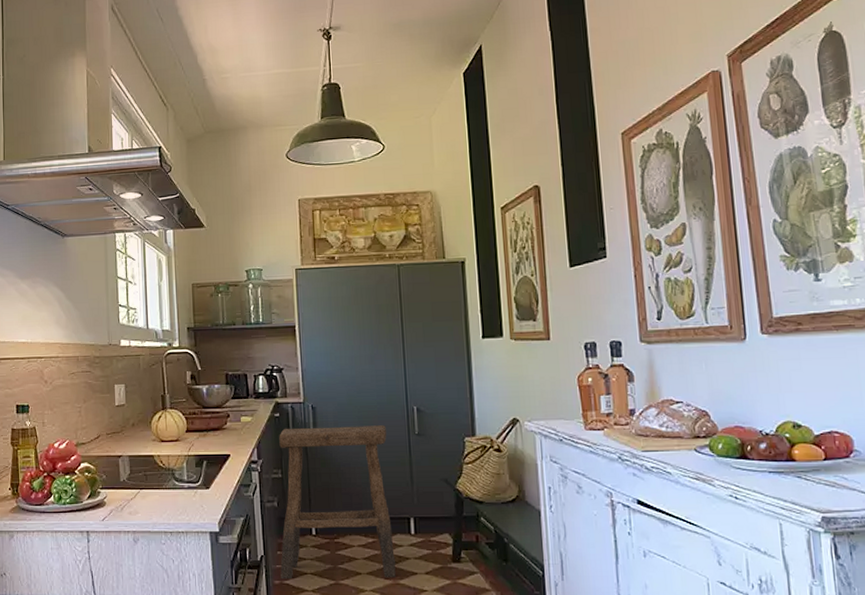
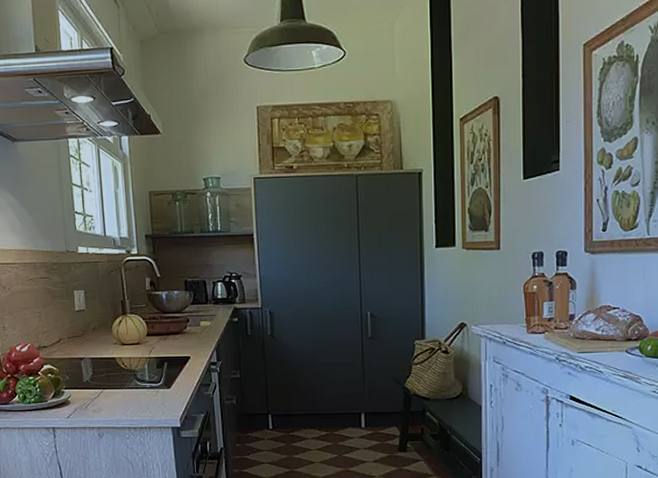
stool: present [279,425,396,580] -> none [237,329,347,469]

